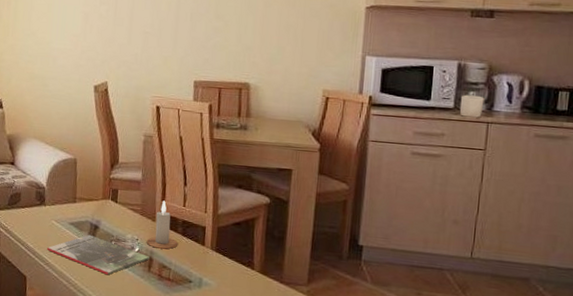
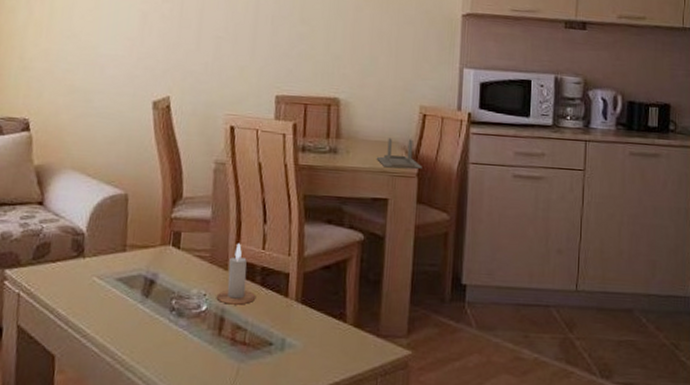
magazine: present [46,234,149,275] -> none [84,292,220,345]
napkin holder: none [282,117,324,145] -> present [376,137,423,169]
mug: present [459,94,485,118] -> none [558,111,581,136]

